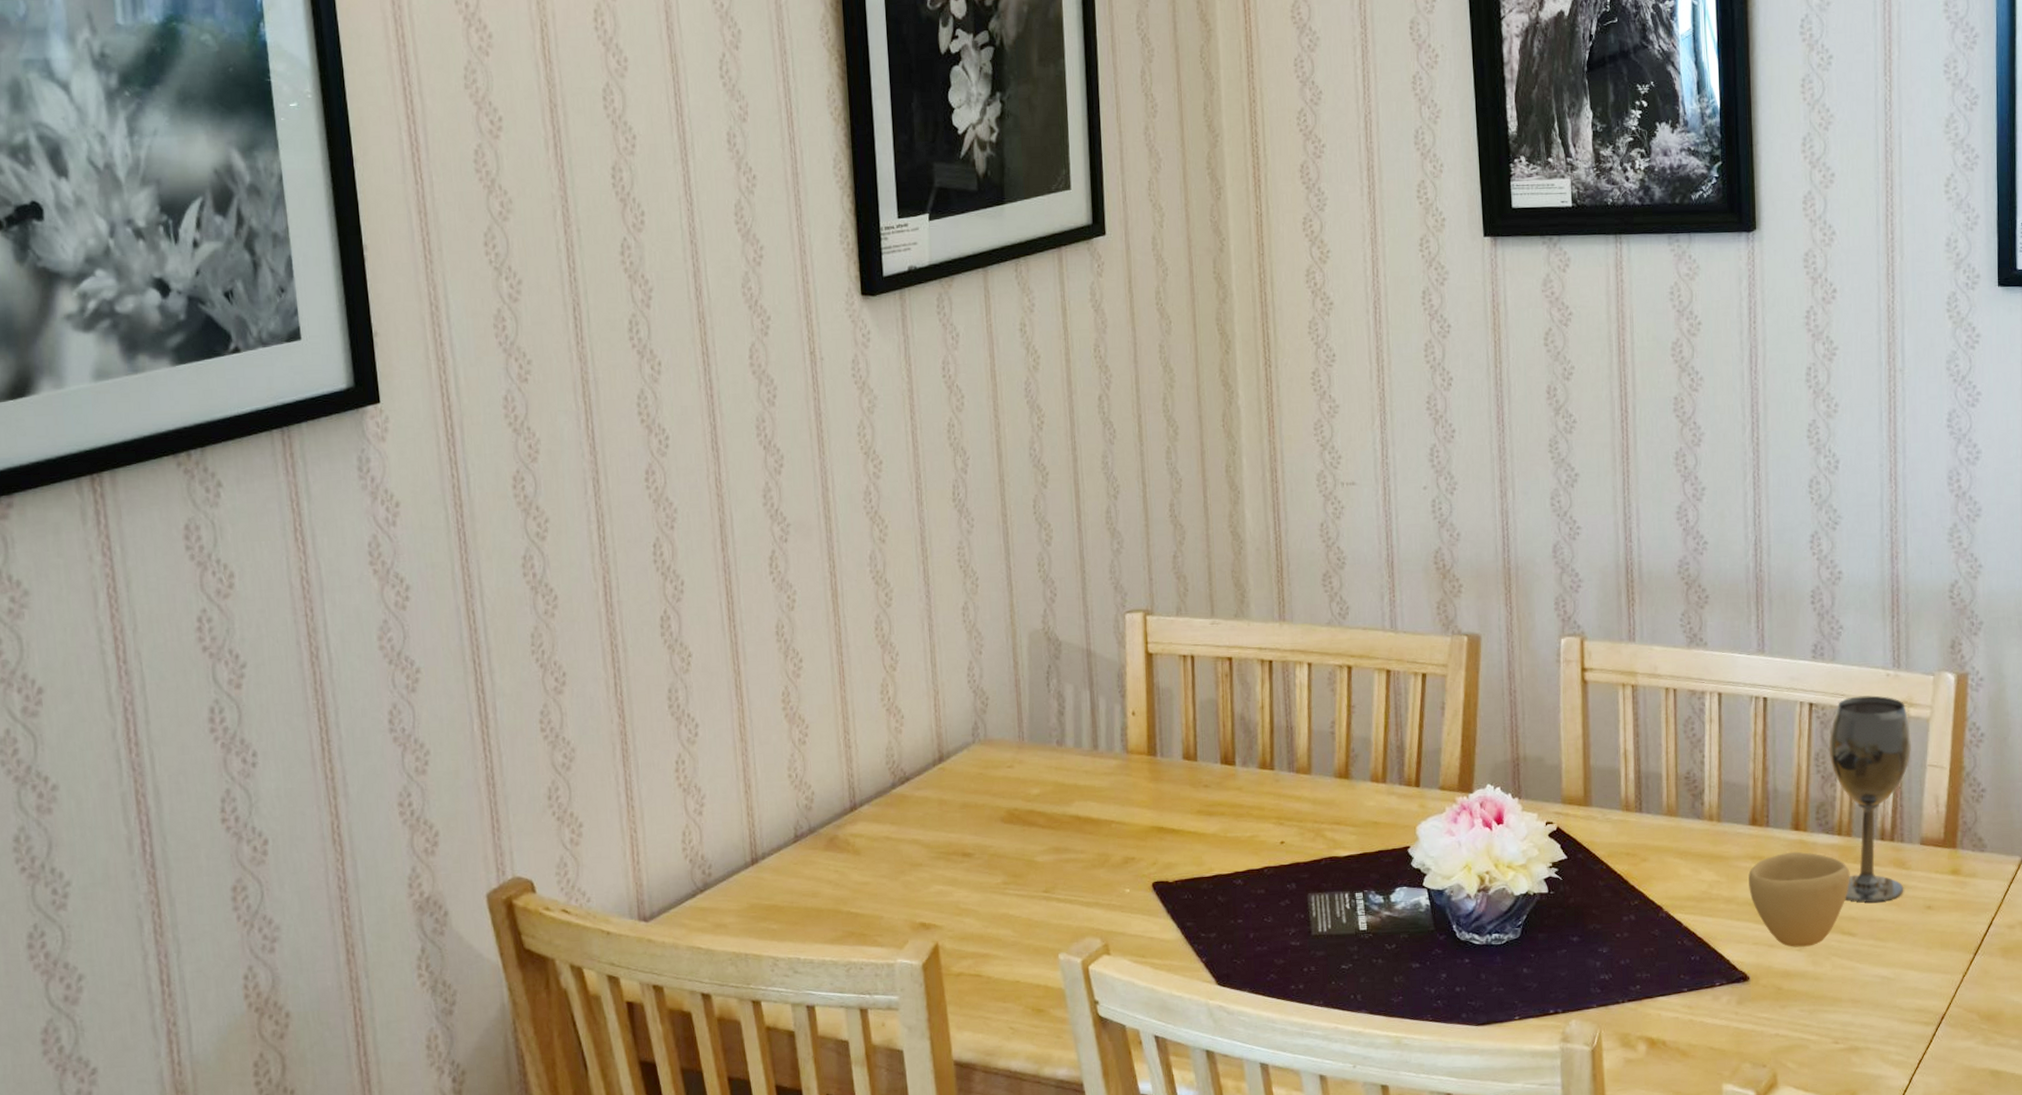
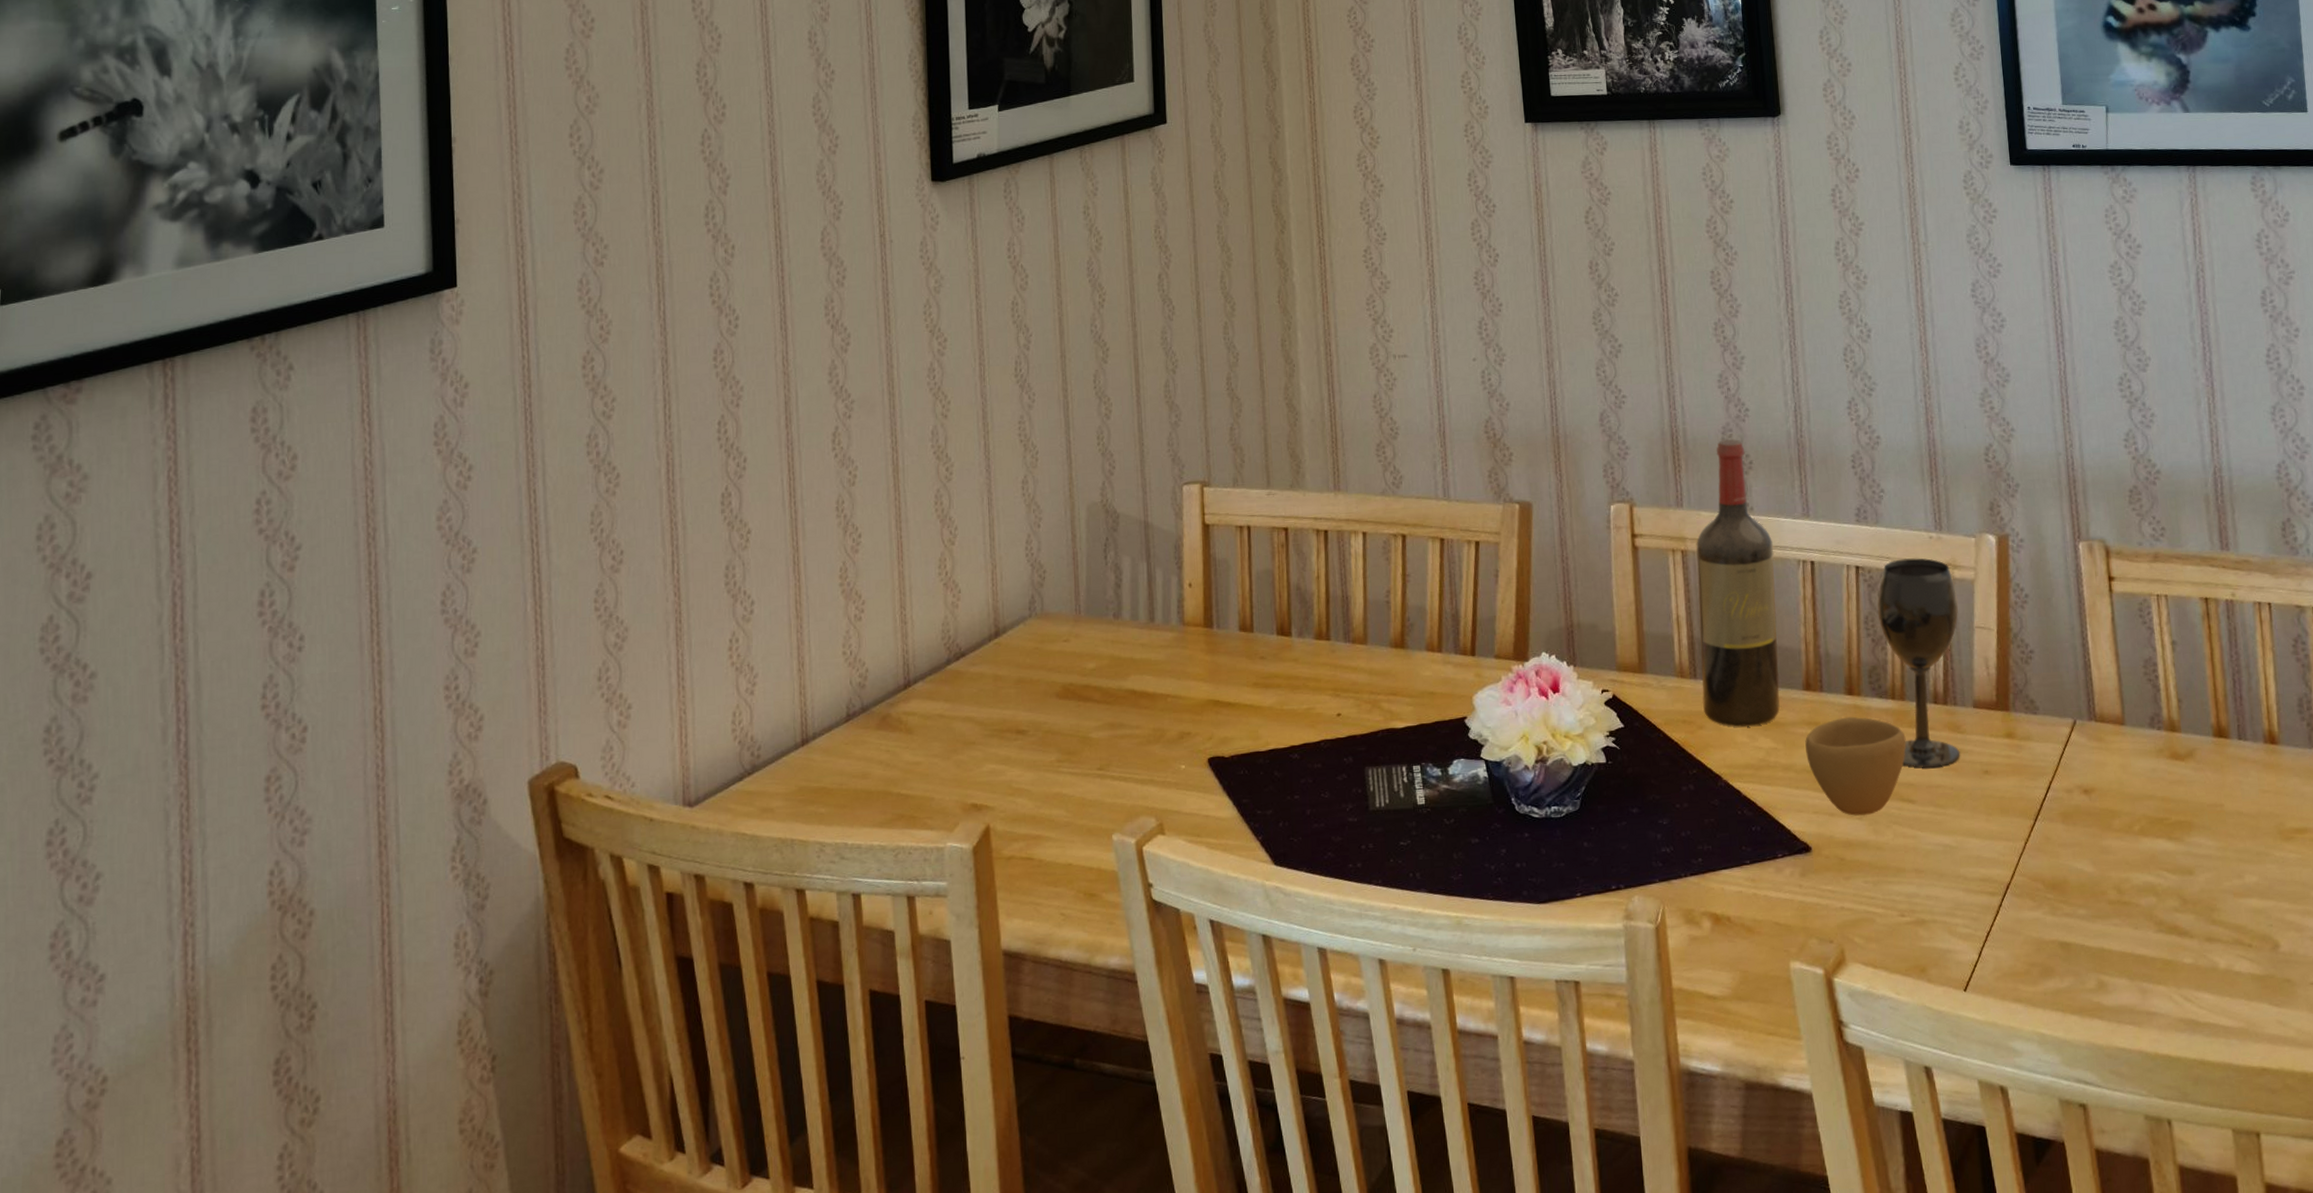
wine bottle: none [1646,573,1726,860] -> present [1696,439,1780,727]

